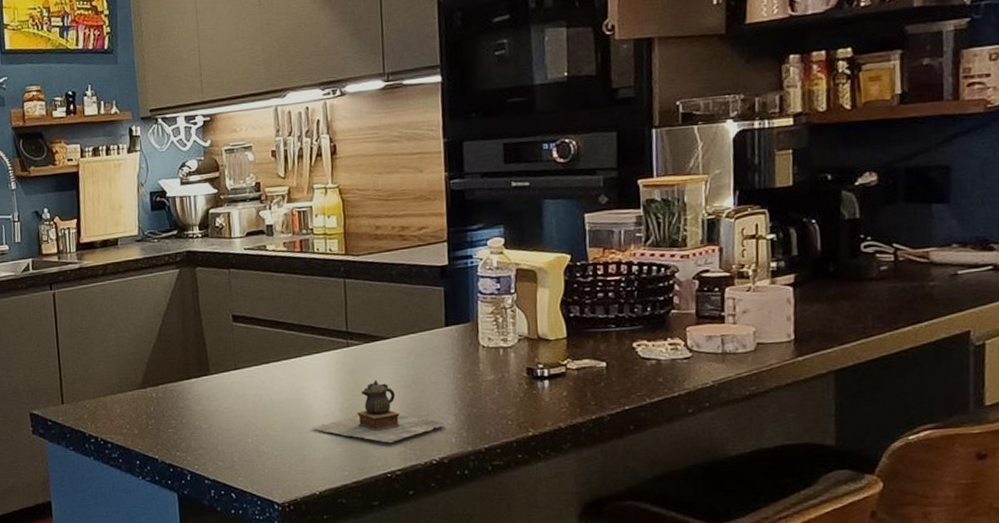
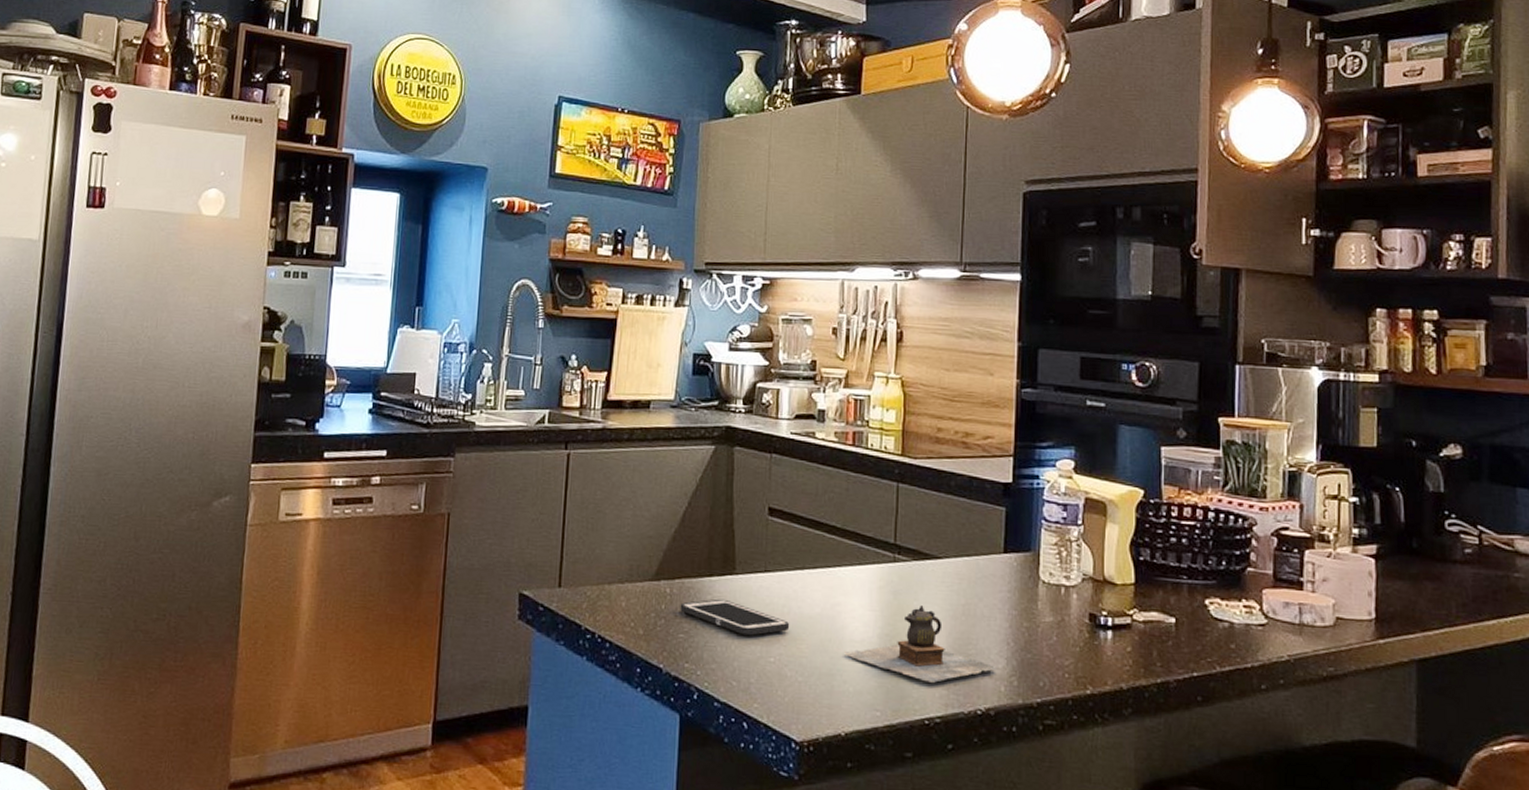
cell phone: none [166,396,262,424] -> present [680,598,790,636]

